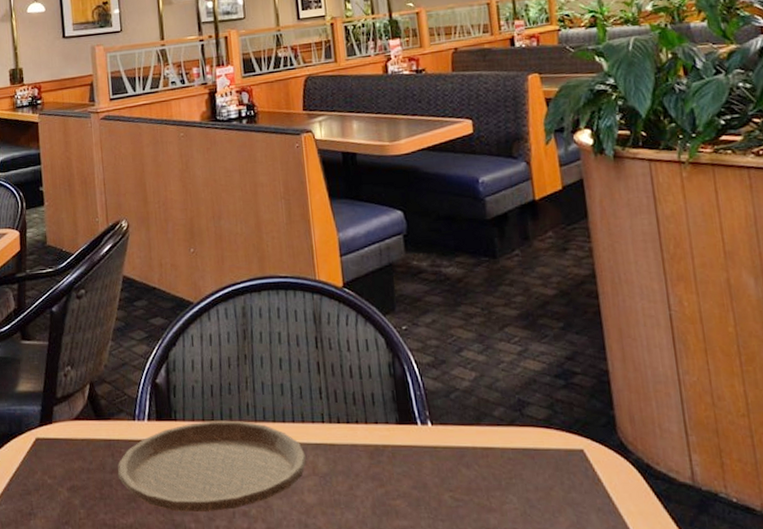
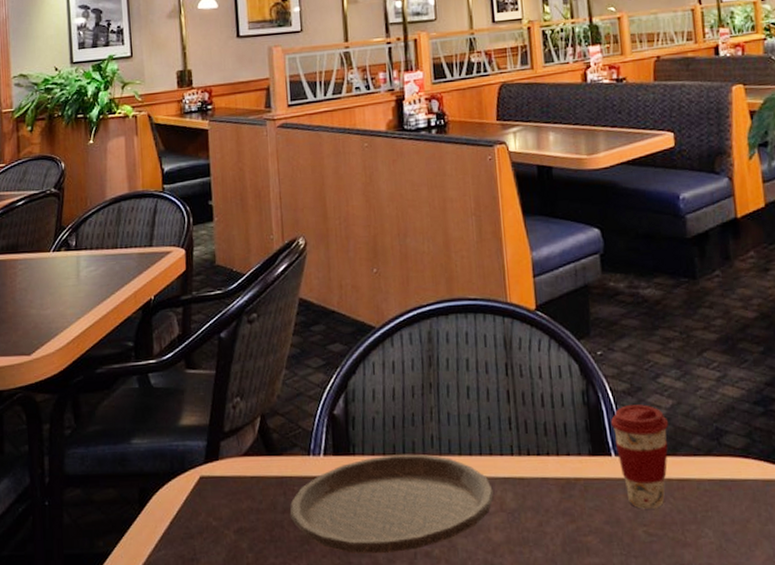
coffee cup: none [416,376,473,475] -> present [610,404,669,509]

